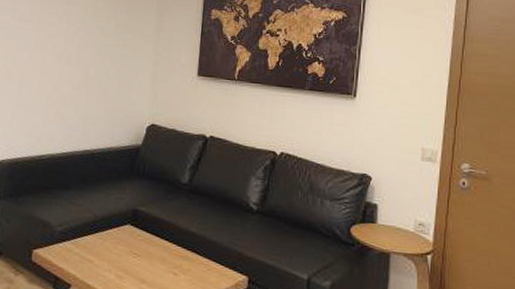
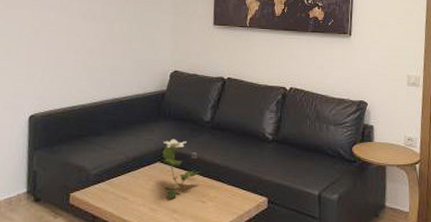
flower: none [132,200,177,267] -> present [162,139,203,198]

